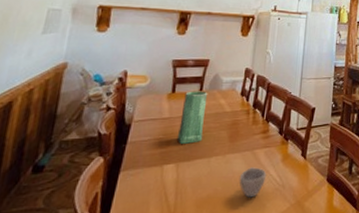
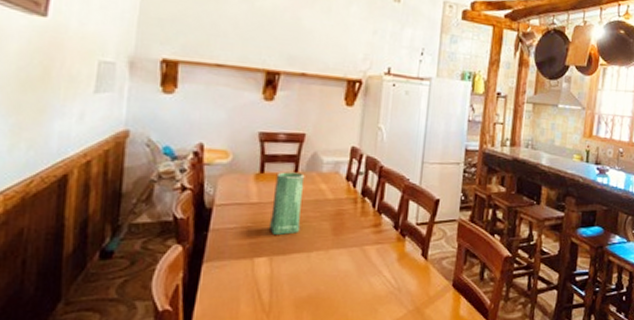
cup: present [239,167,267,198] -> none [345,266,379,301]

